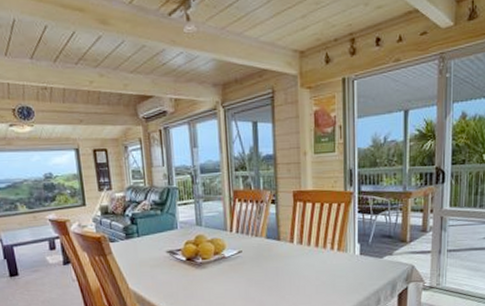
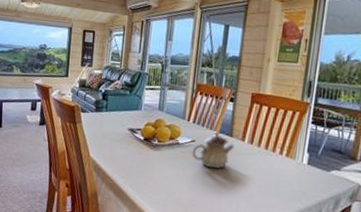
teapot: none [240,238,284,277] -> present [192,131,234,169]

